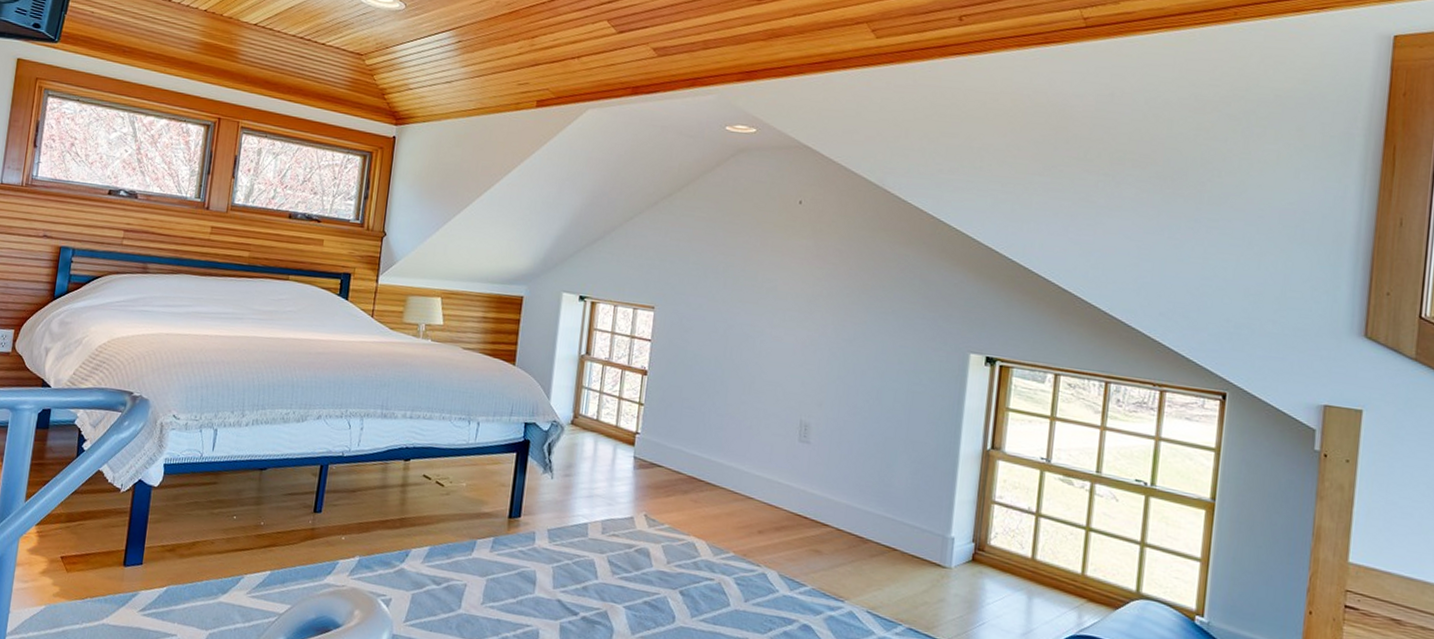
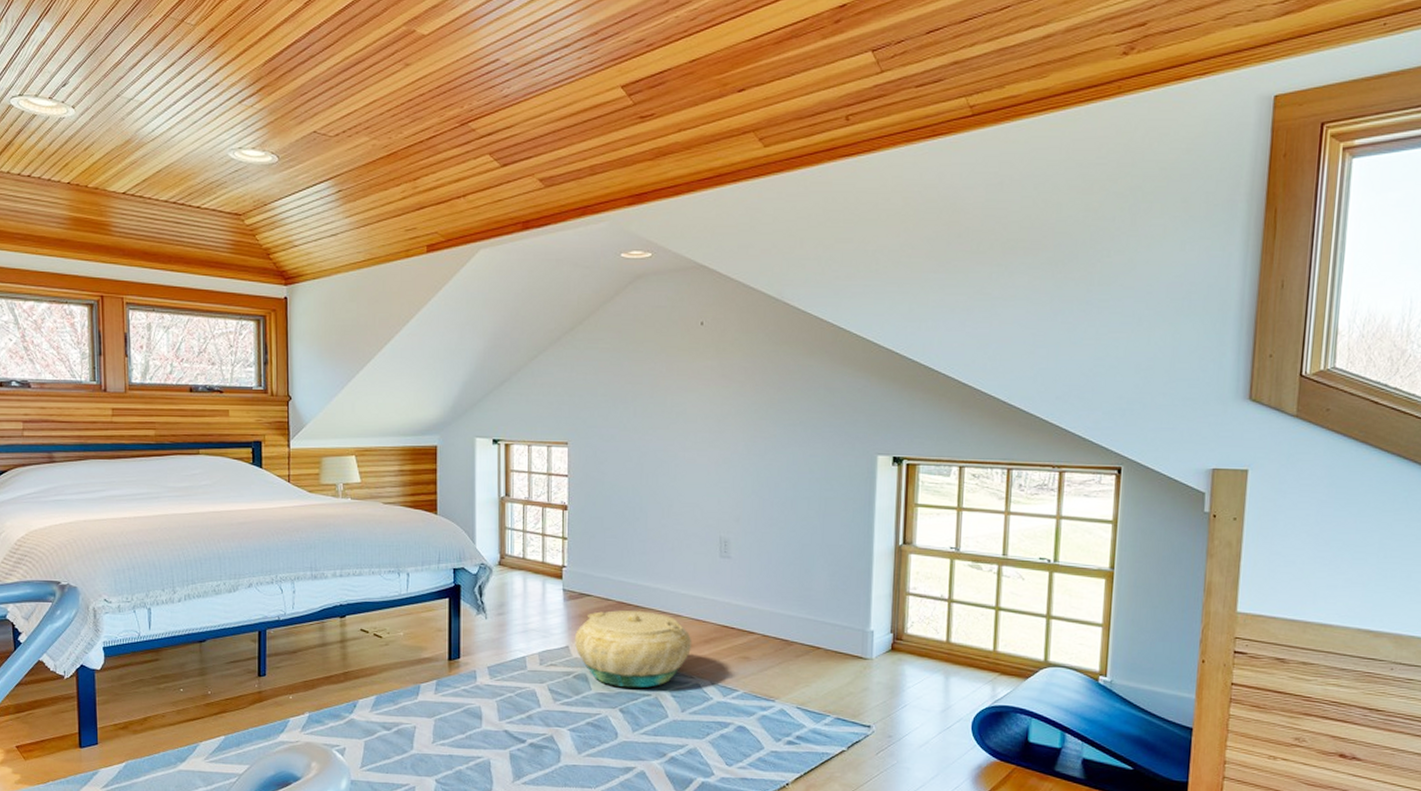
basket: none [639,484,763,572] -> present [574,610,692,688]

